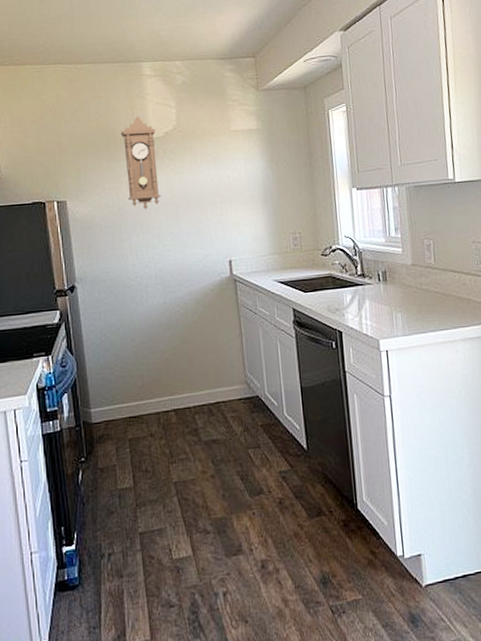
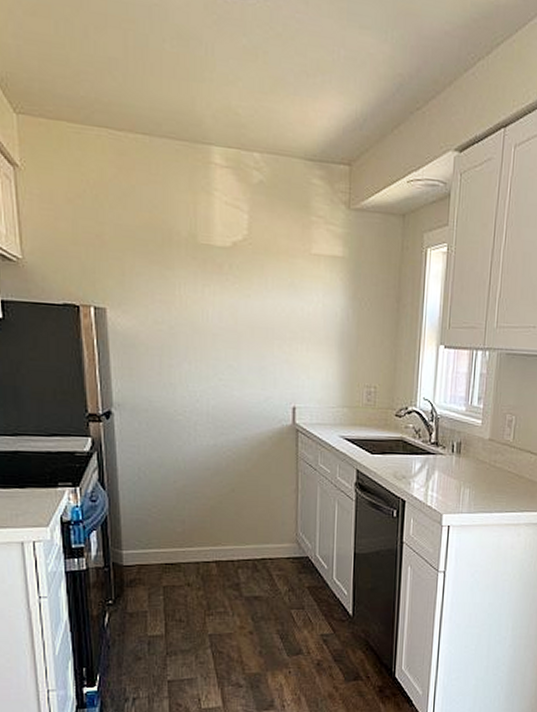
pendulum clock: present [121,116,162,209] -> none [178,215,222,333]

